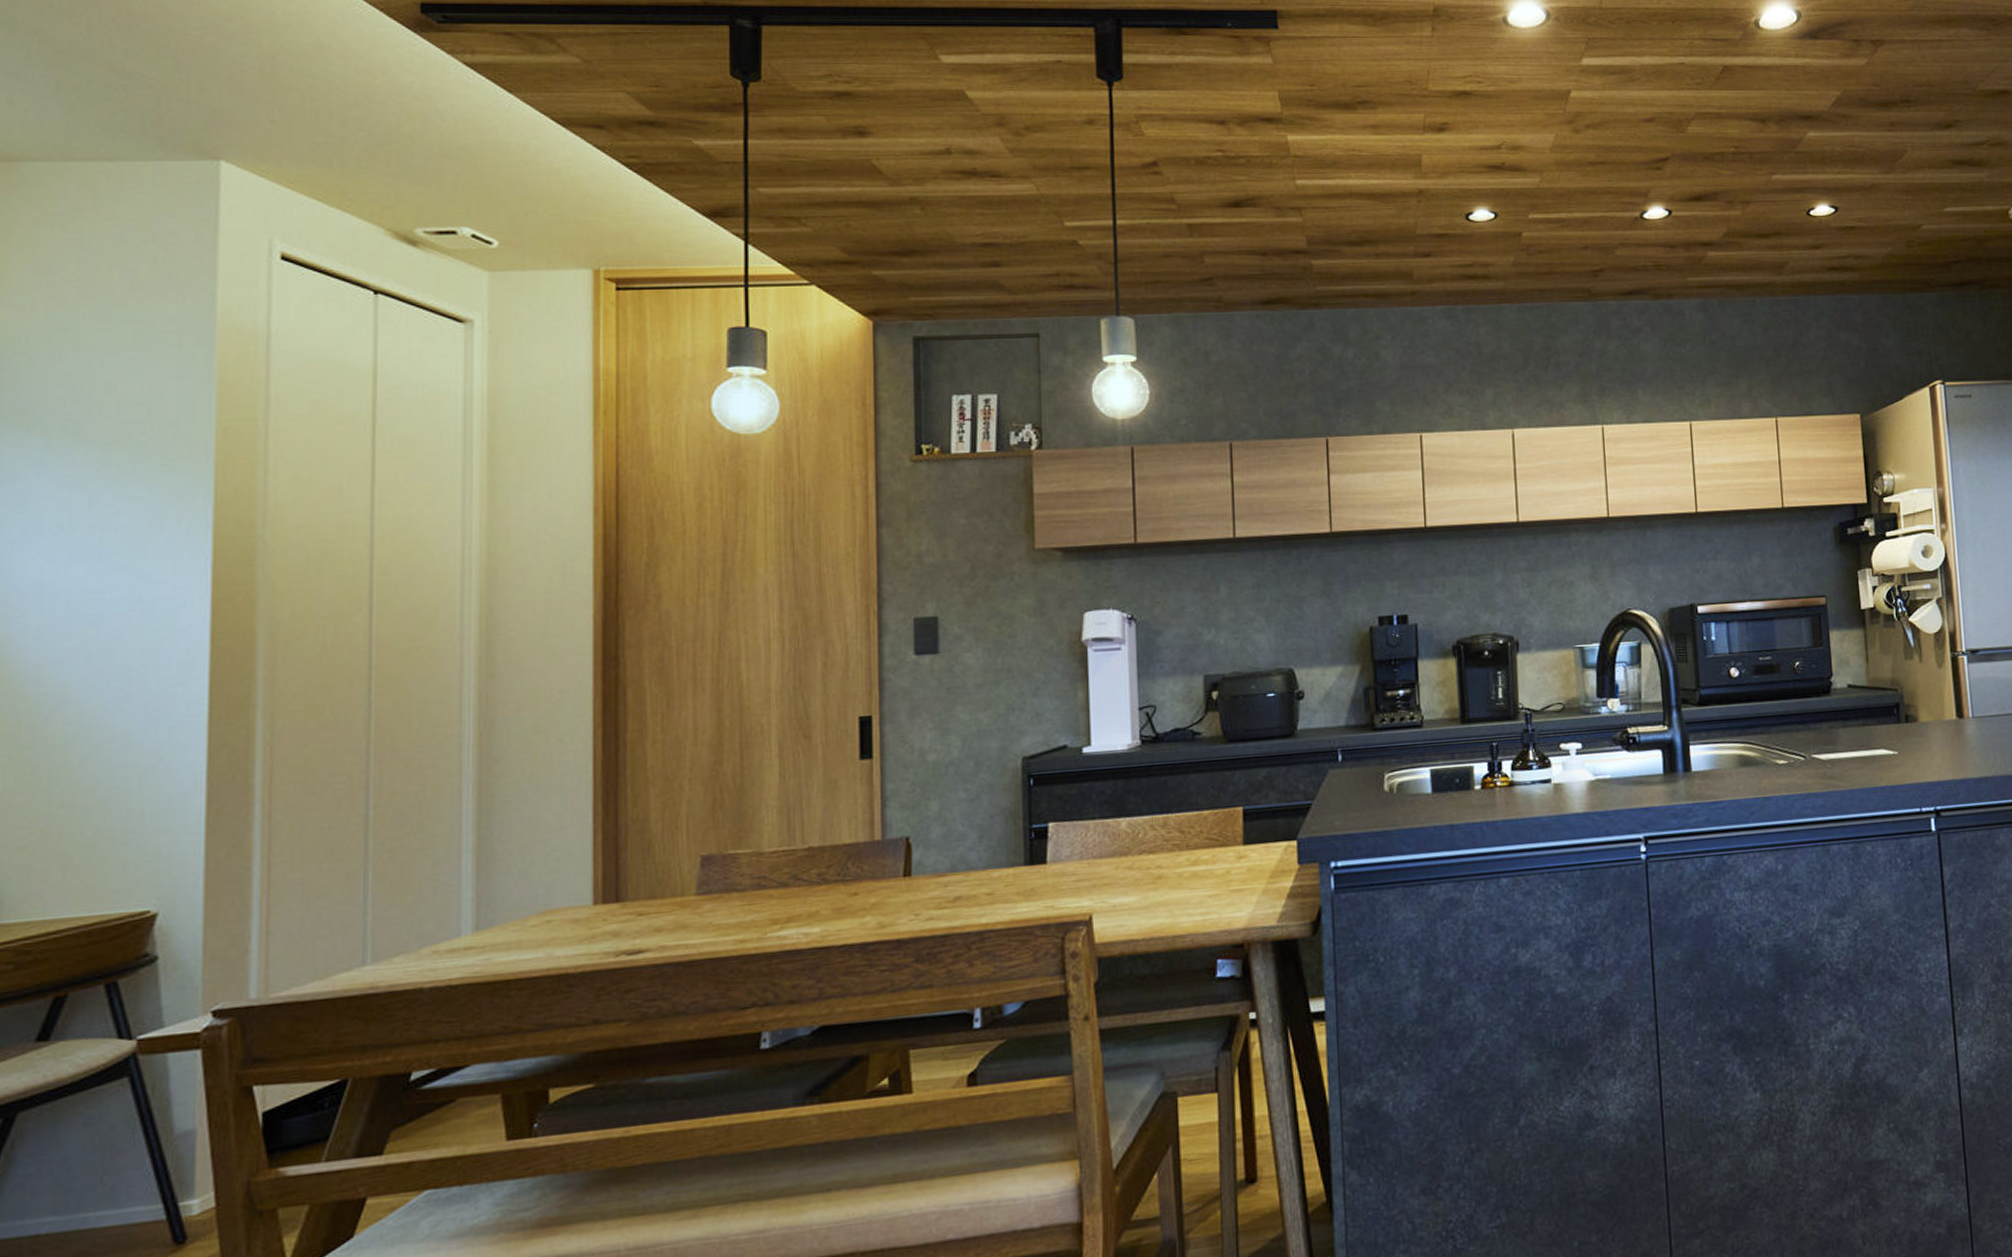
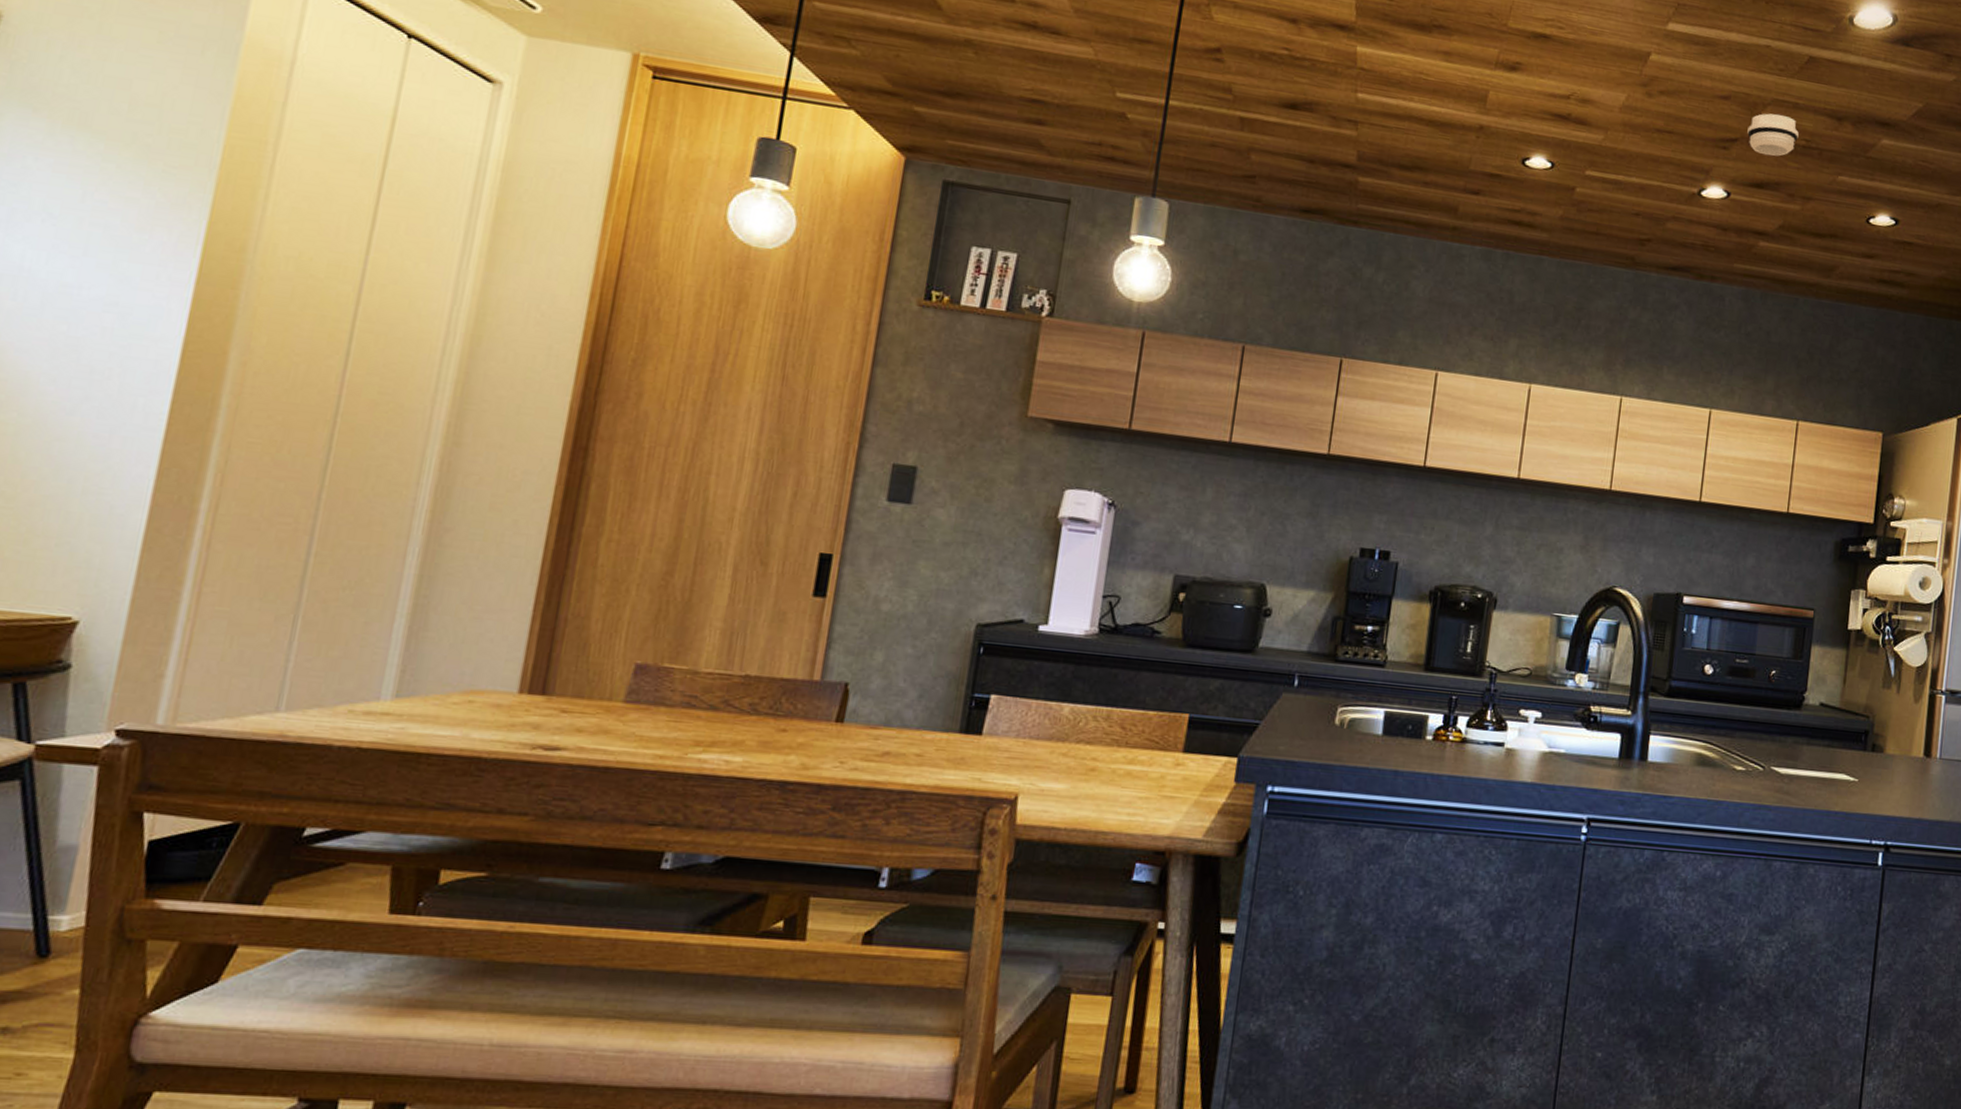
smoke detector: none [1677,127,1727,169] -> present [1747,113,1799,156]

